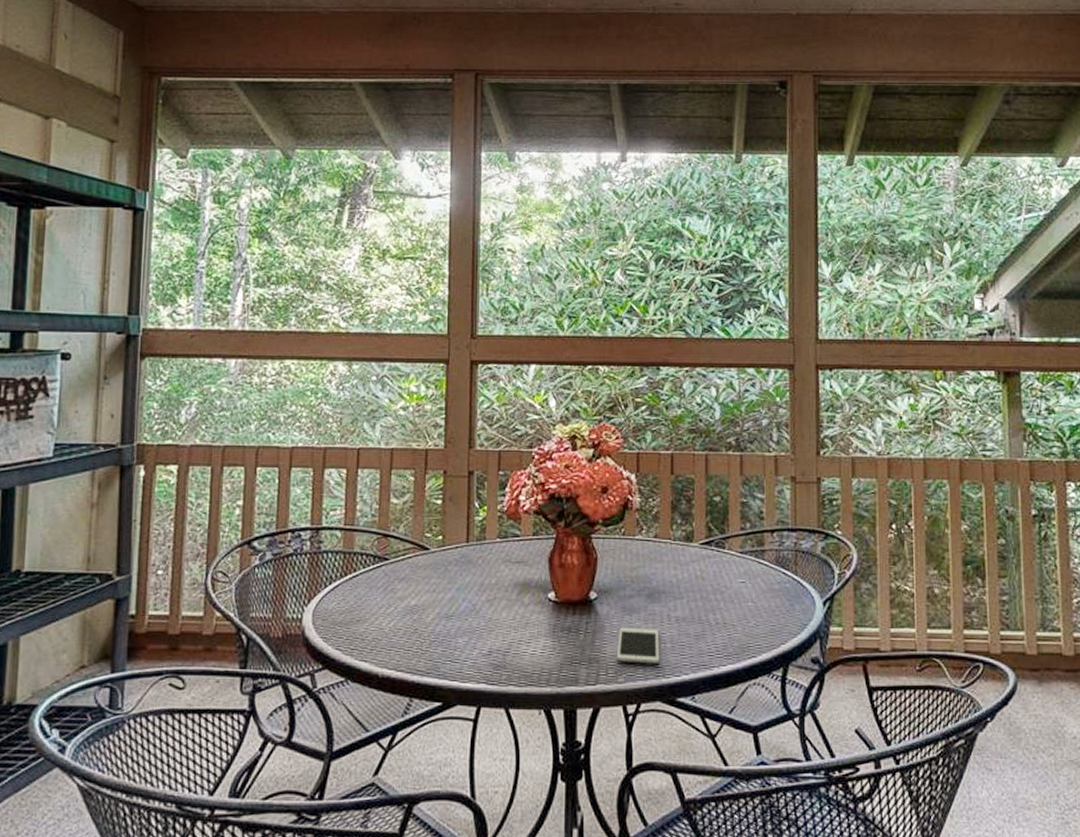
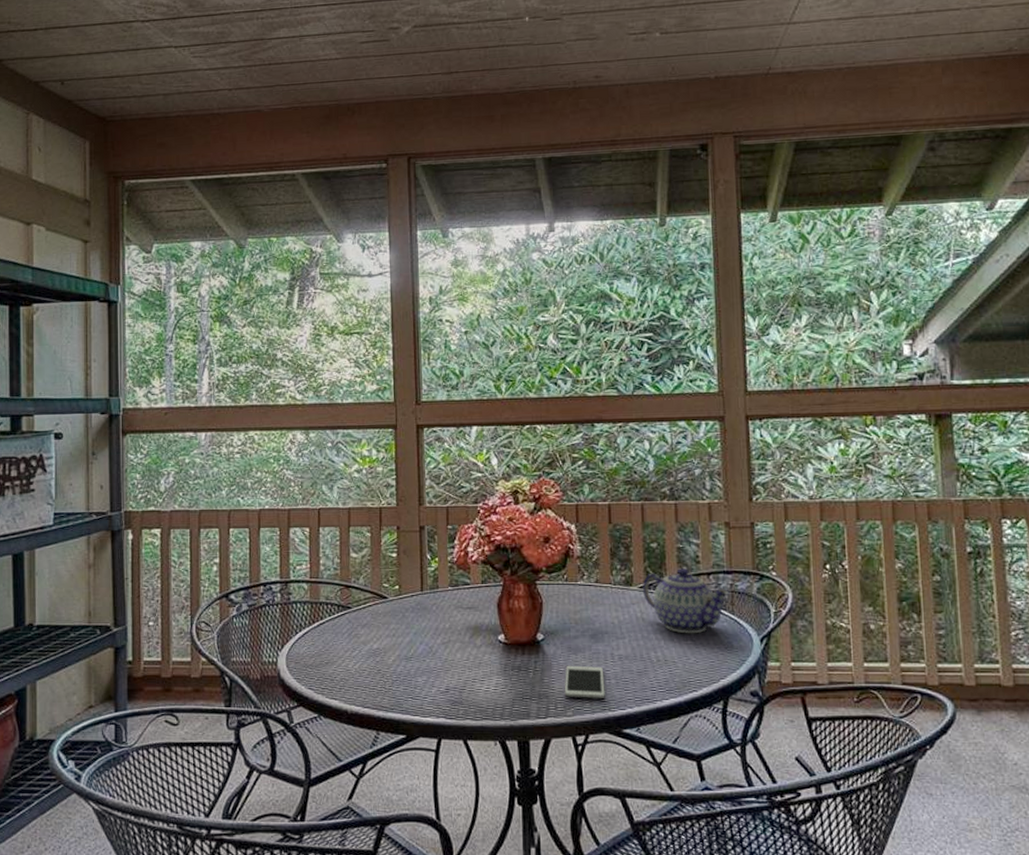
teapot: none [703,525,794,595] -> present [642,568,730,634]

